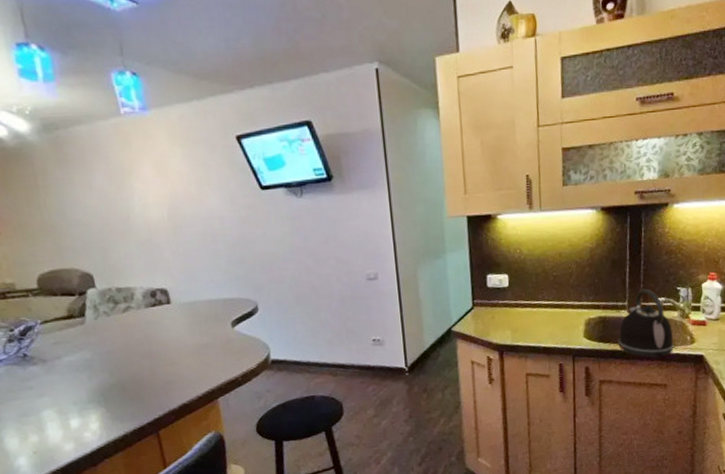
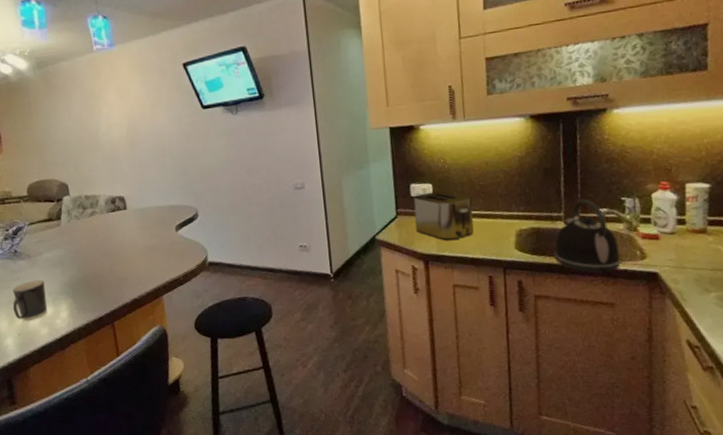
mug: none [23,387,73,436] -> present [12,279,48,321]
toaster: none [490,282,547,332] -> present [413,191,474,241]

